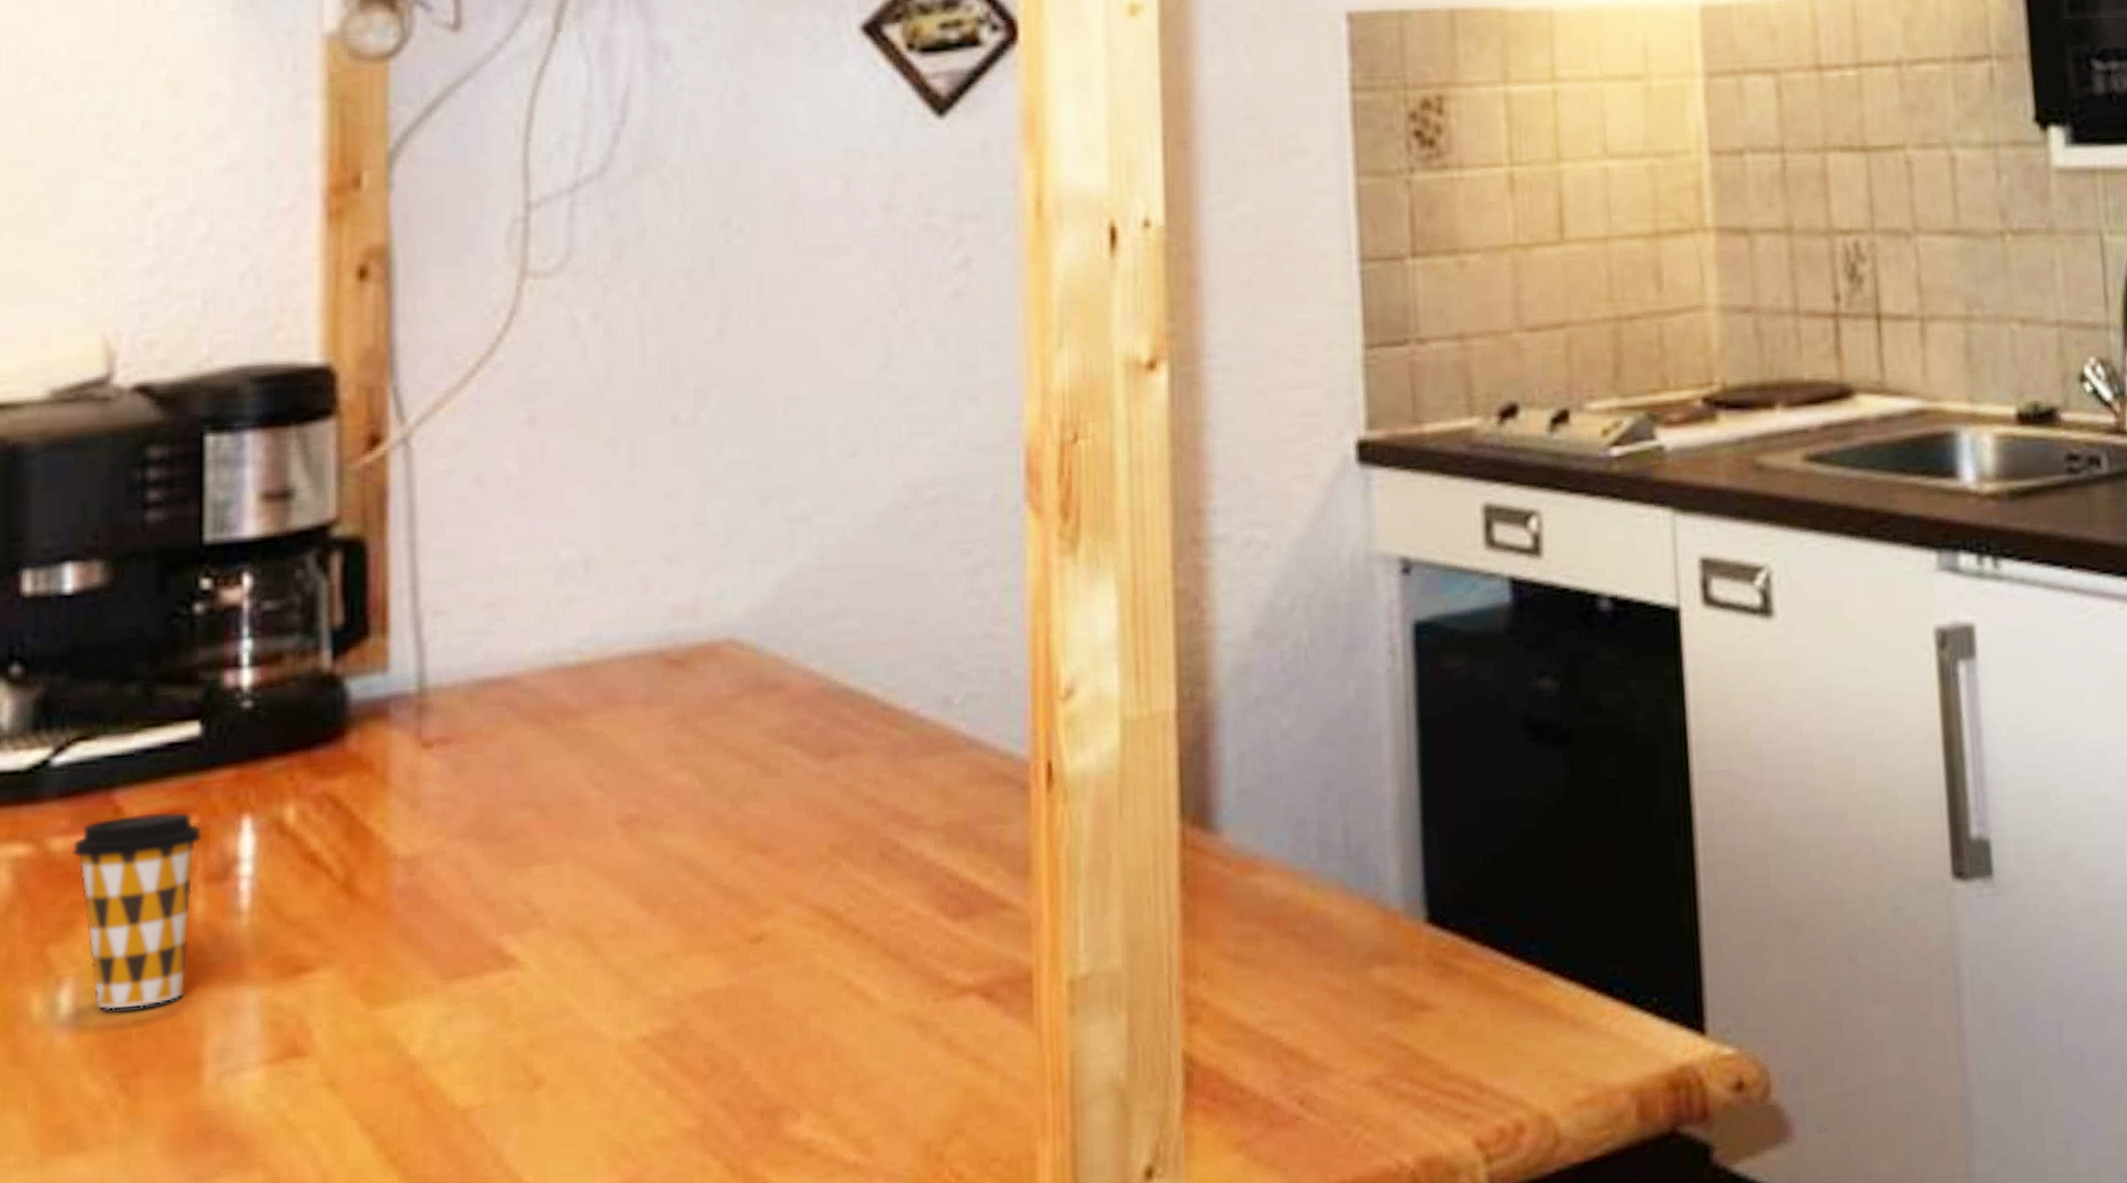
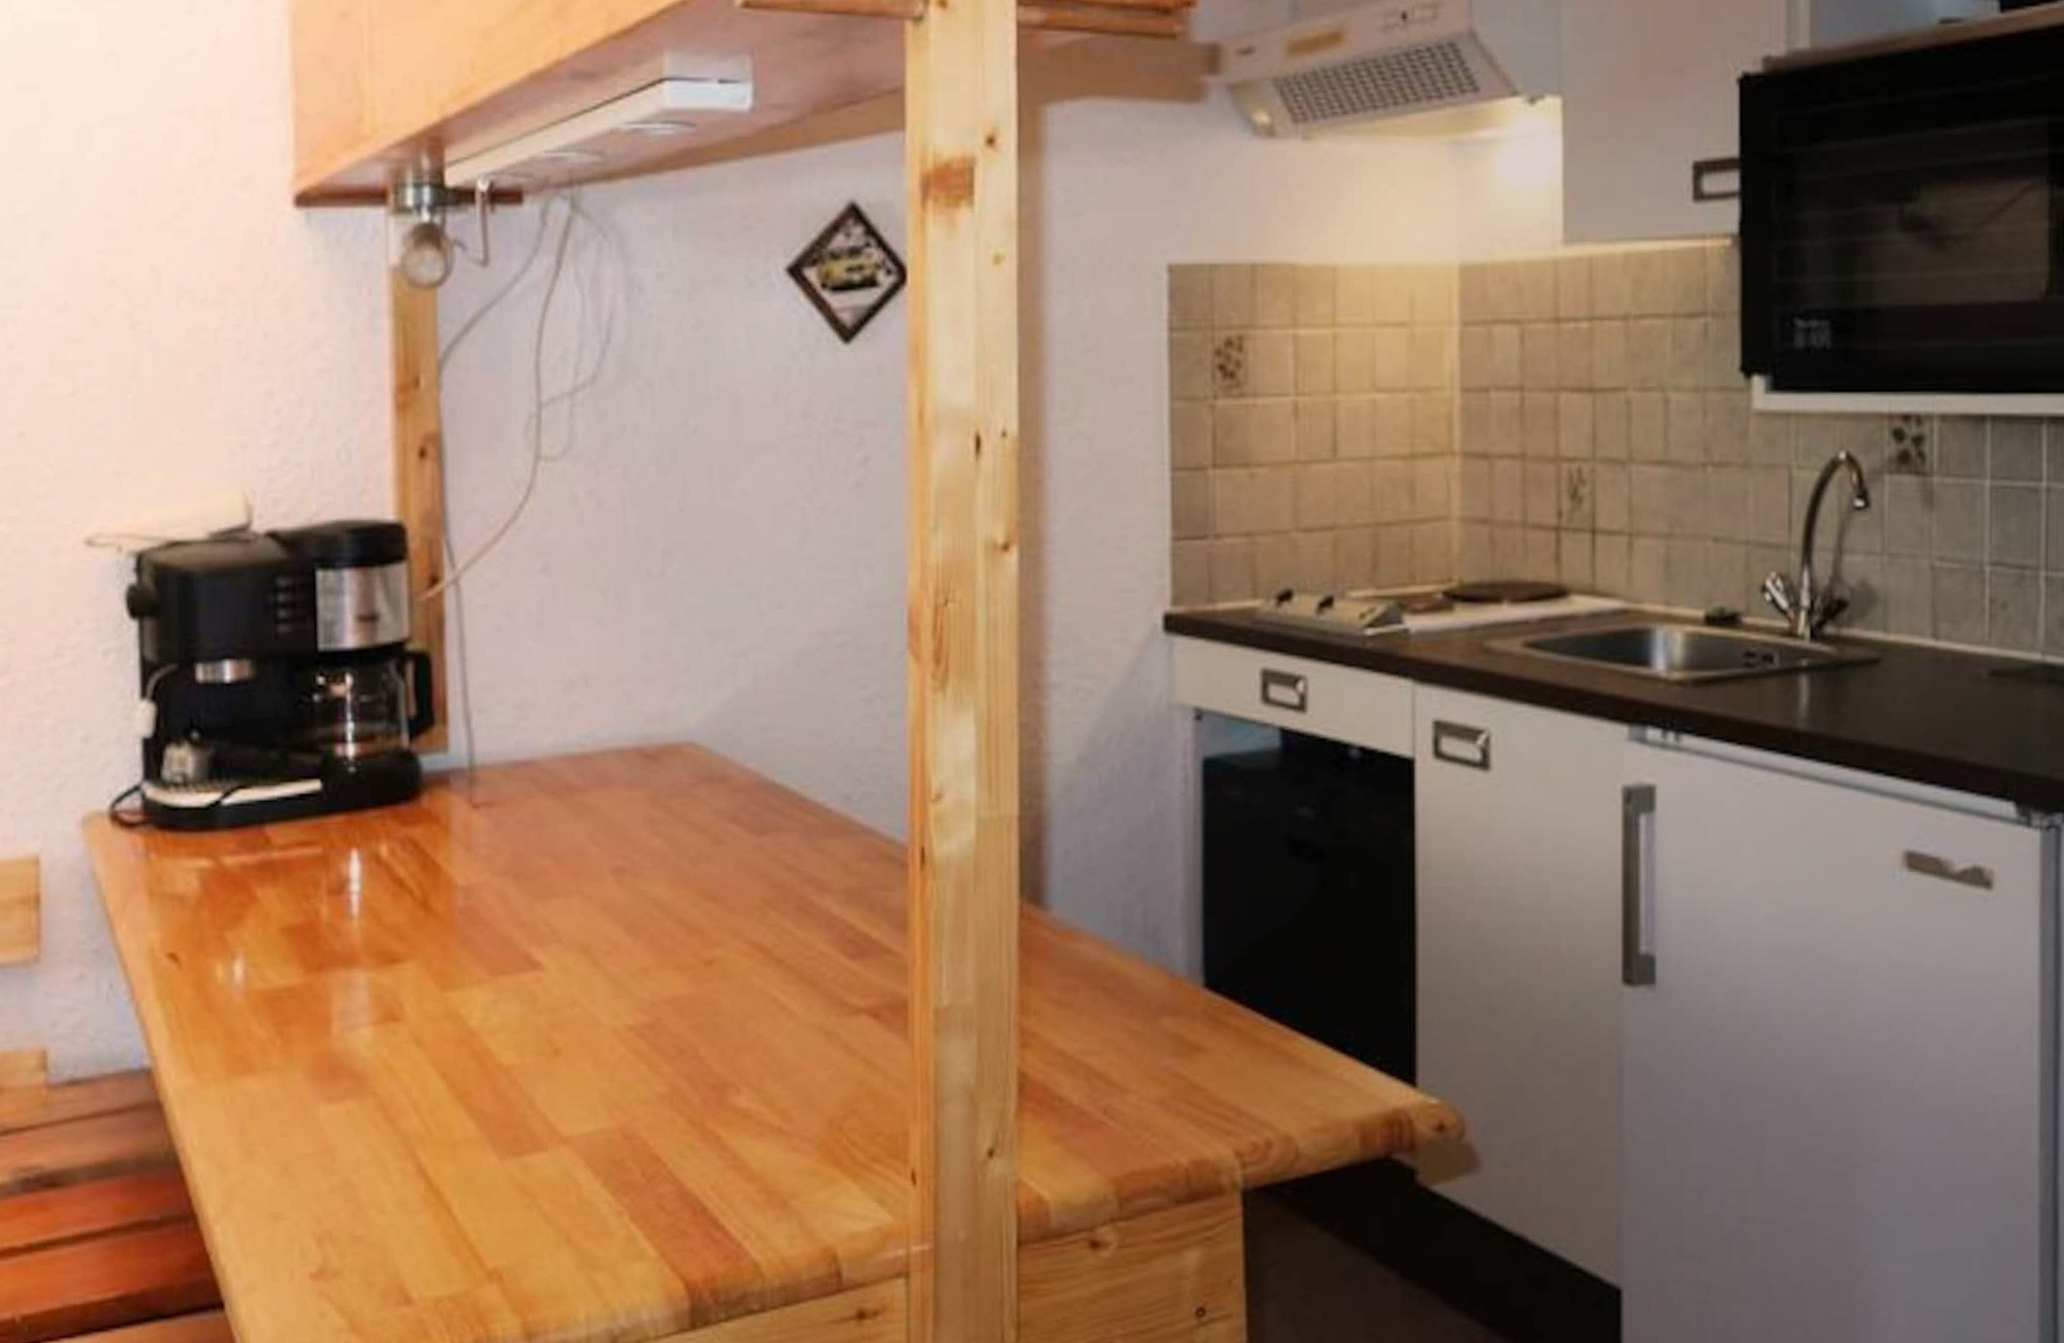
coffee cup: present [71,811,202,1010] -> none [238,843,325,979]

